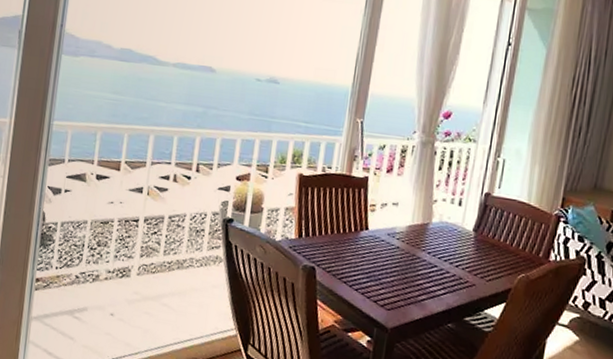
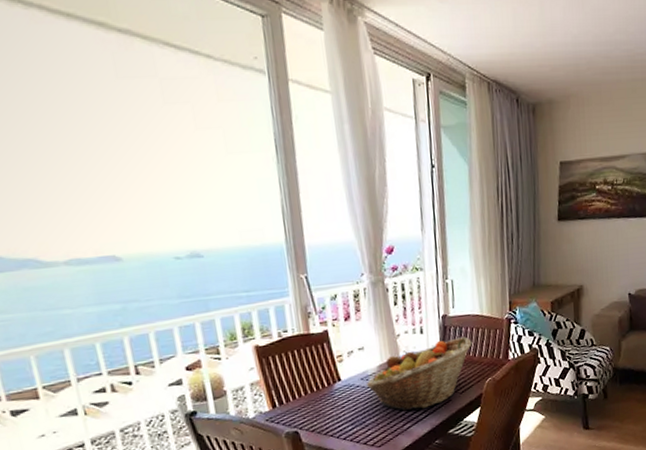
fruit basket: none [391,217,512,286] -> present [366,336,472,411]

